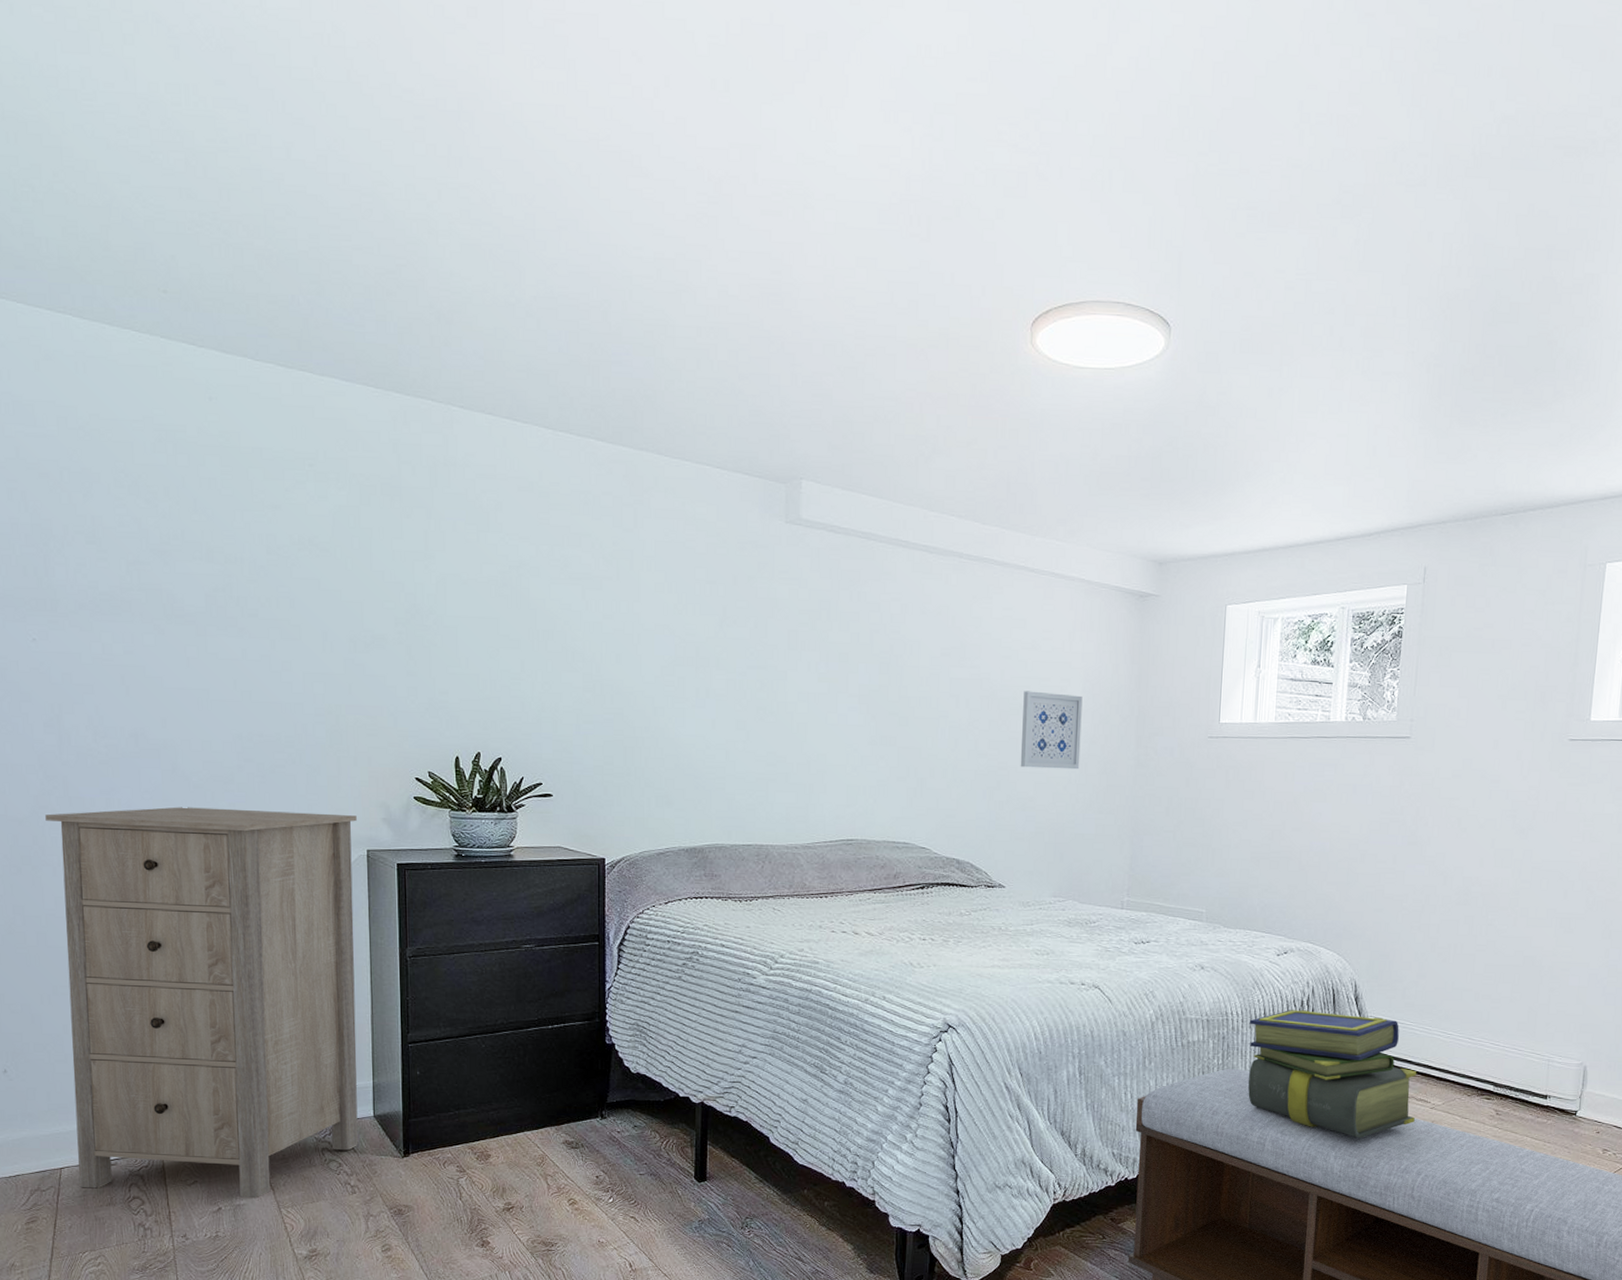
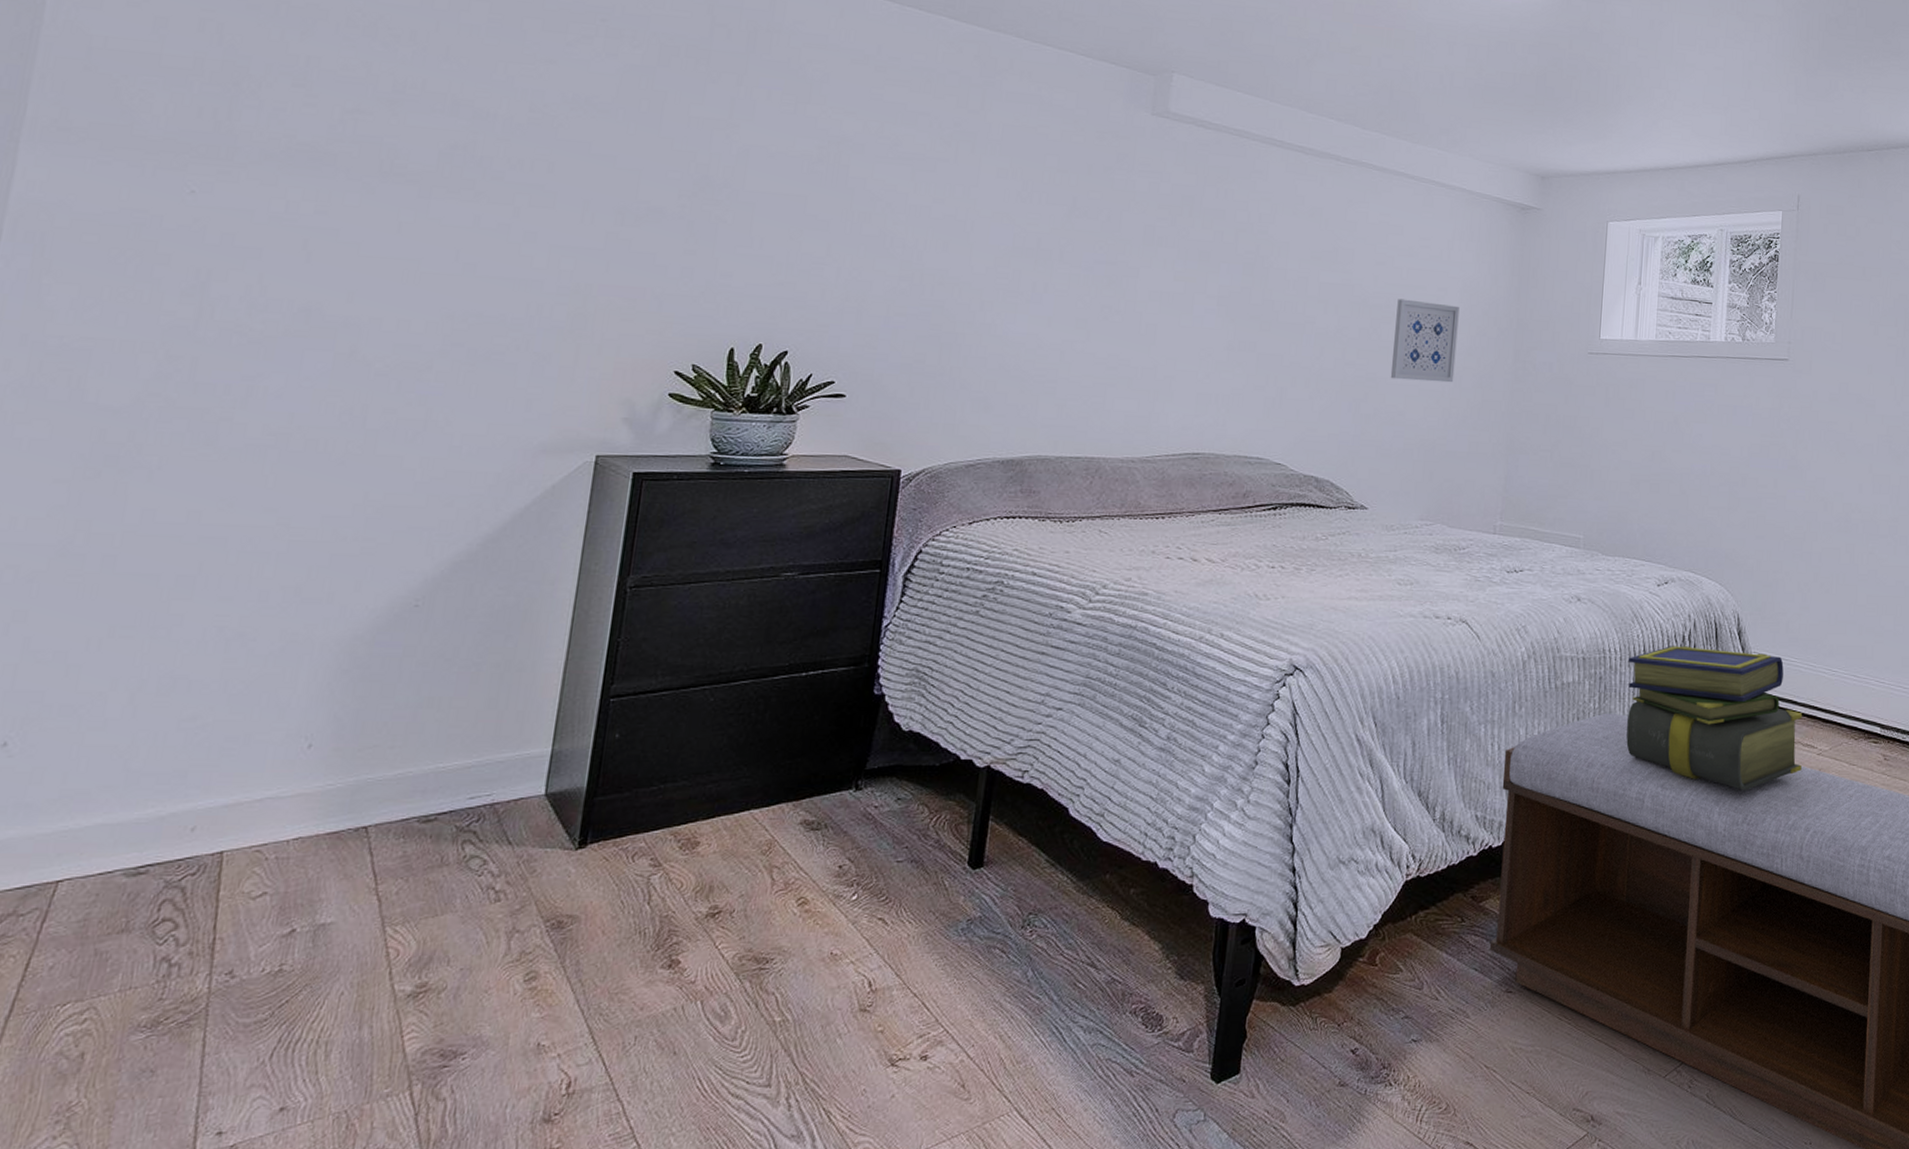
storage cabinet: present [45,807,359,1199] -> none [80,398,590,914]

